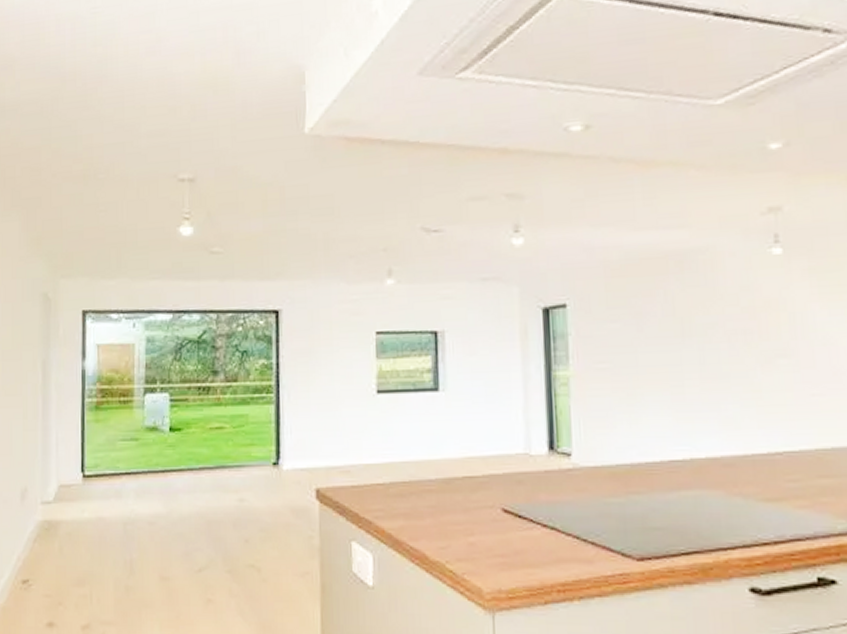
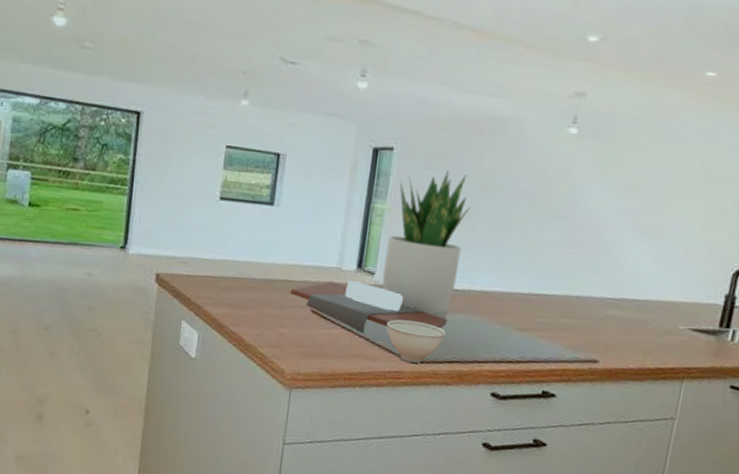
cutting board: none [474,467,672,530] -> present [290,280,447,333]
planter: none [580,319,673,498] -> present [382,169,470,318]
bowl: none [597,507,675,562] -> present [386,319,447,364]

